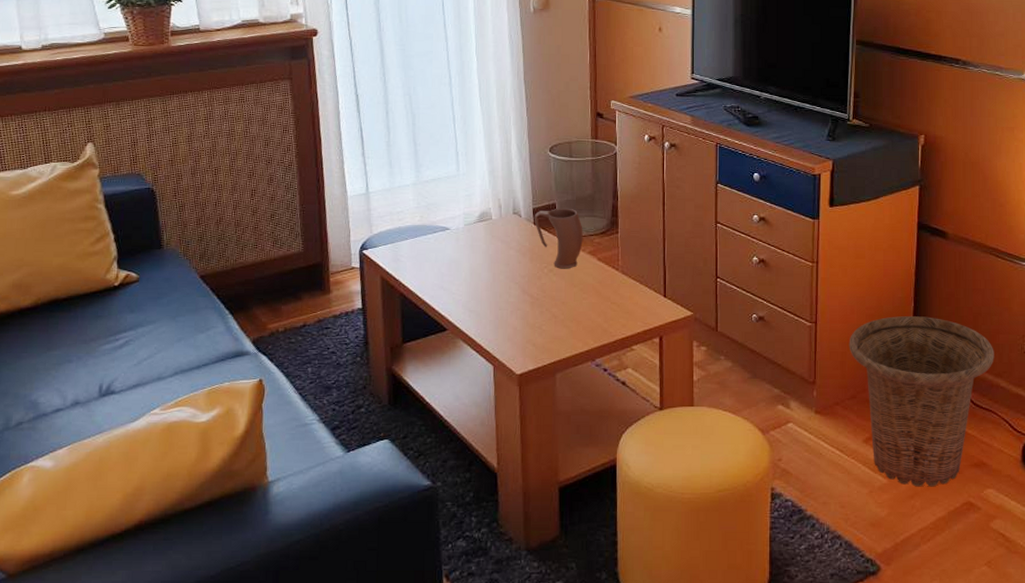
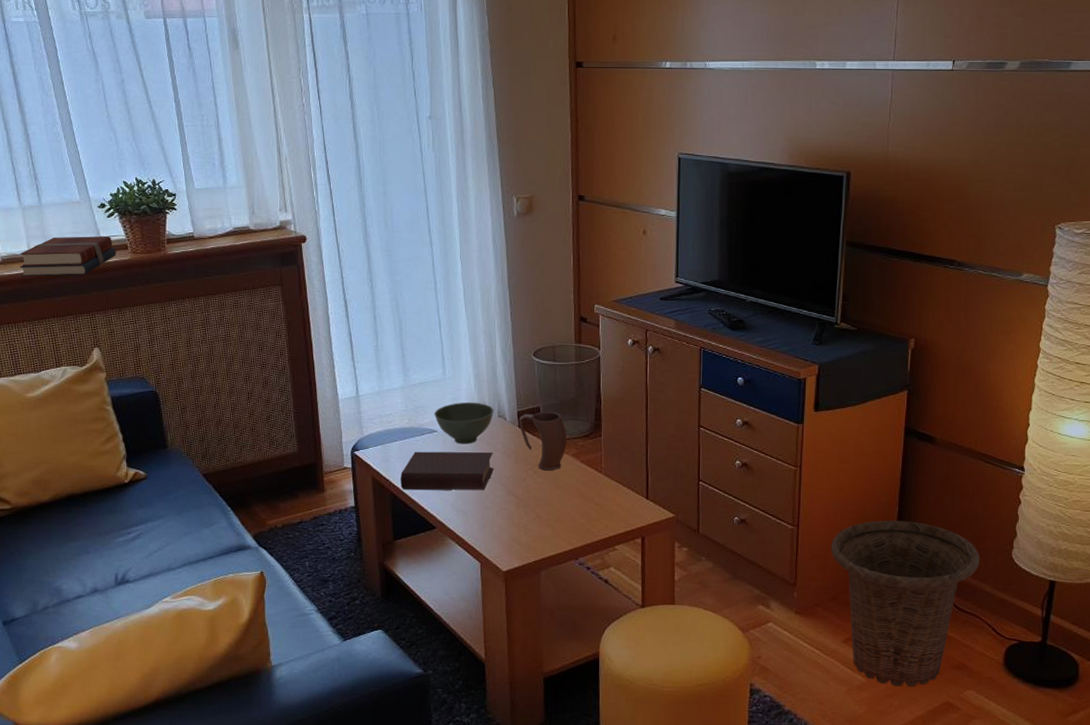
books: none [10,27,116,69] -> present [19,235,116,277]
book: none [411,250,508,291] -> present [400,451,494,491]
bowl: none [447,198,509,242] -> present [434,402,494,444]

